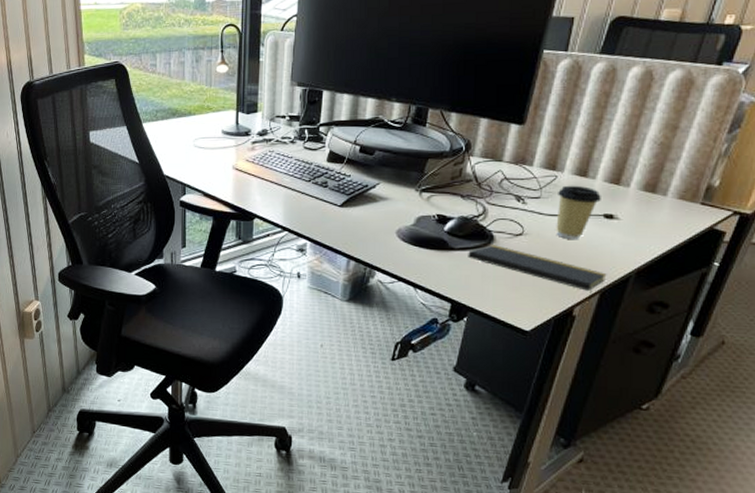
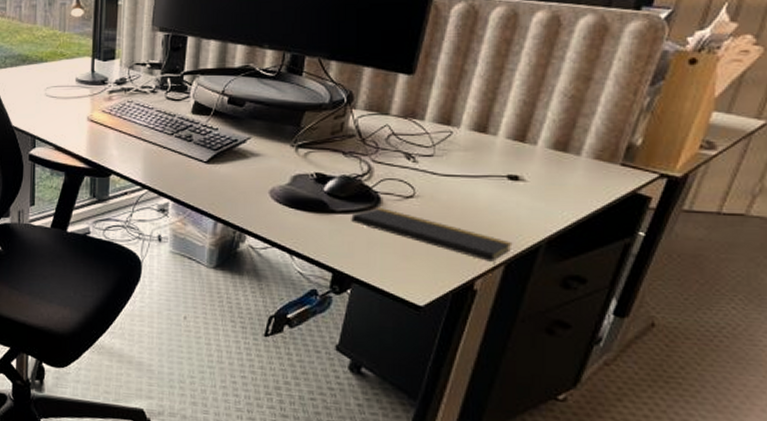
coffee cup: present [556,185,601,239] -> none [452,142,504,203]

